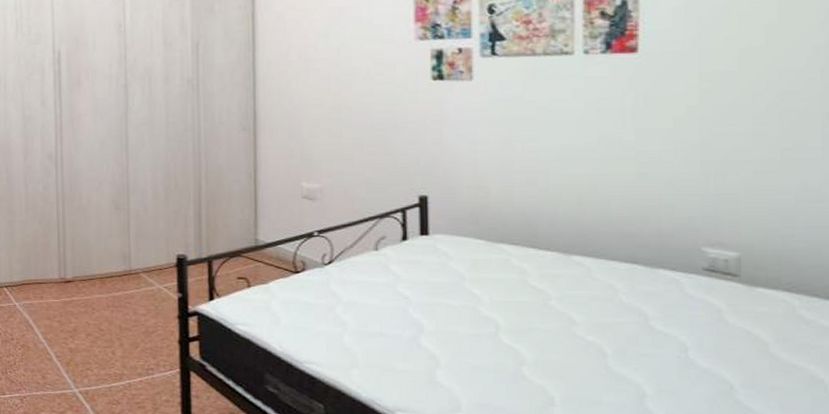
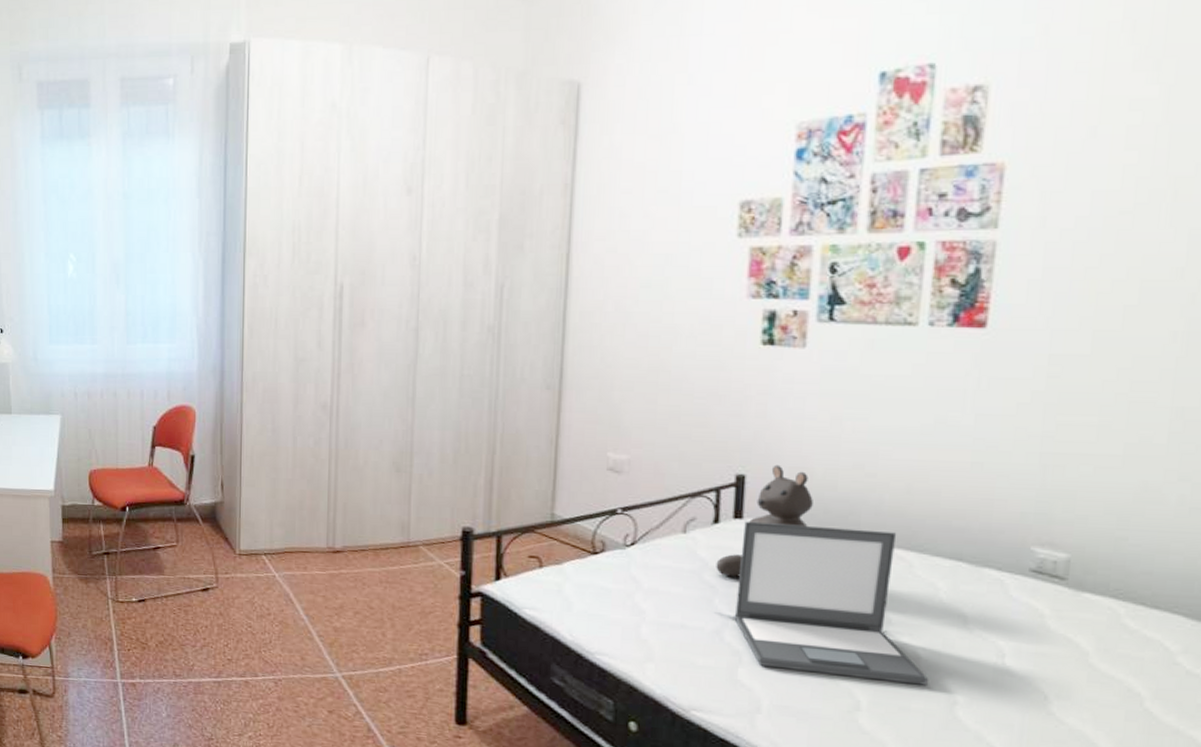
teddy bear: none [407,185,492,288] -> present [716,464,813,577]
laptop: none [428,237,616,380] -> present [734,521,928,685]

